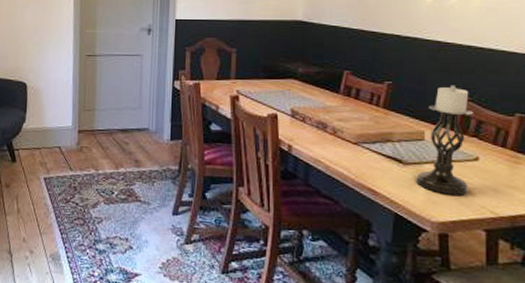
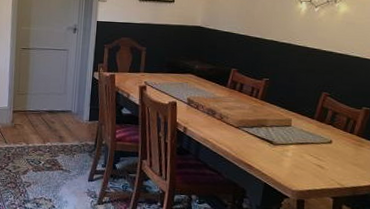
candle holder: present [416,85,474,195] -> none [283,83,331,170]

